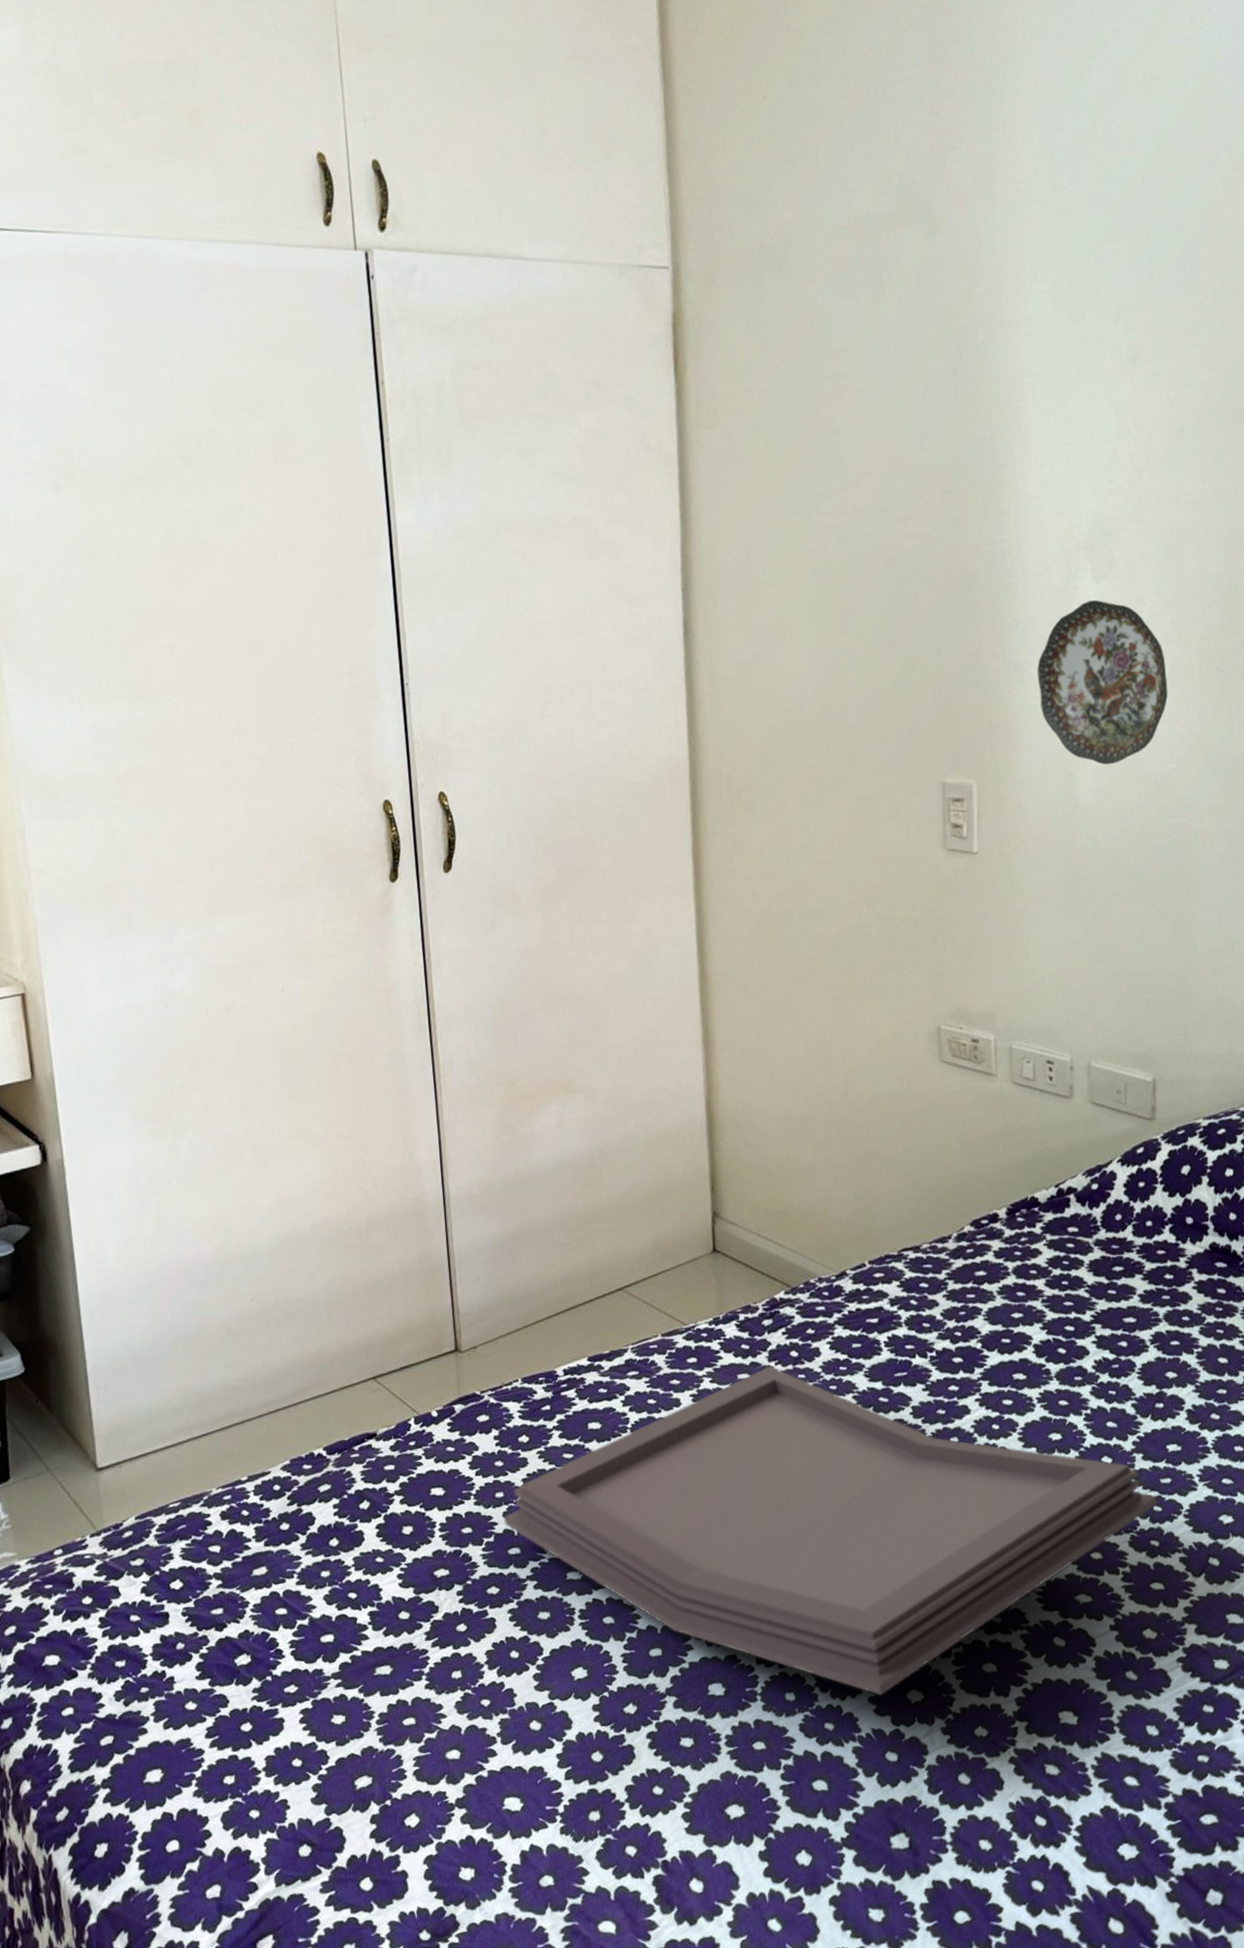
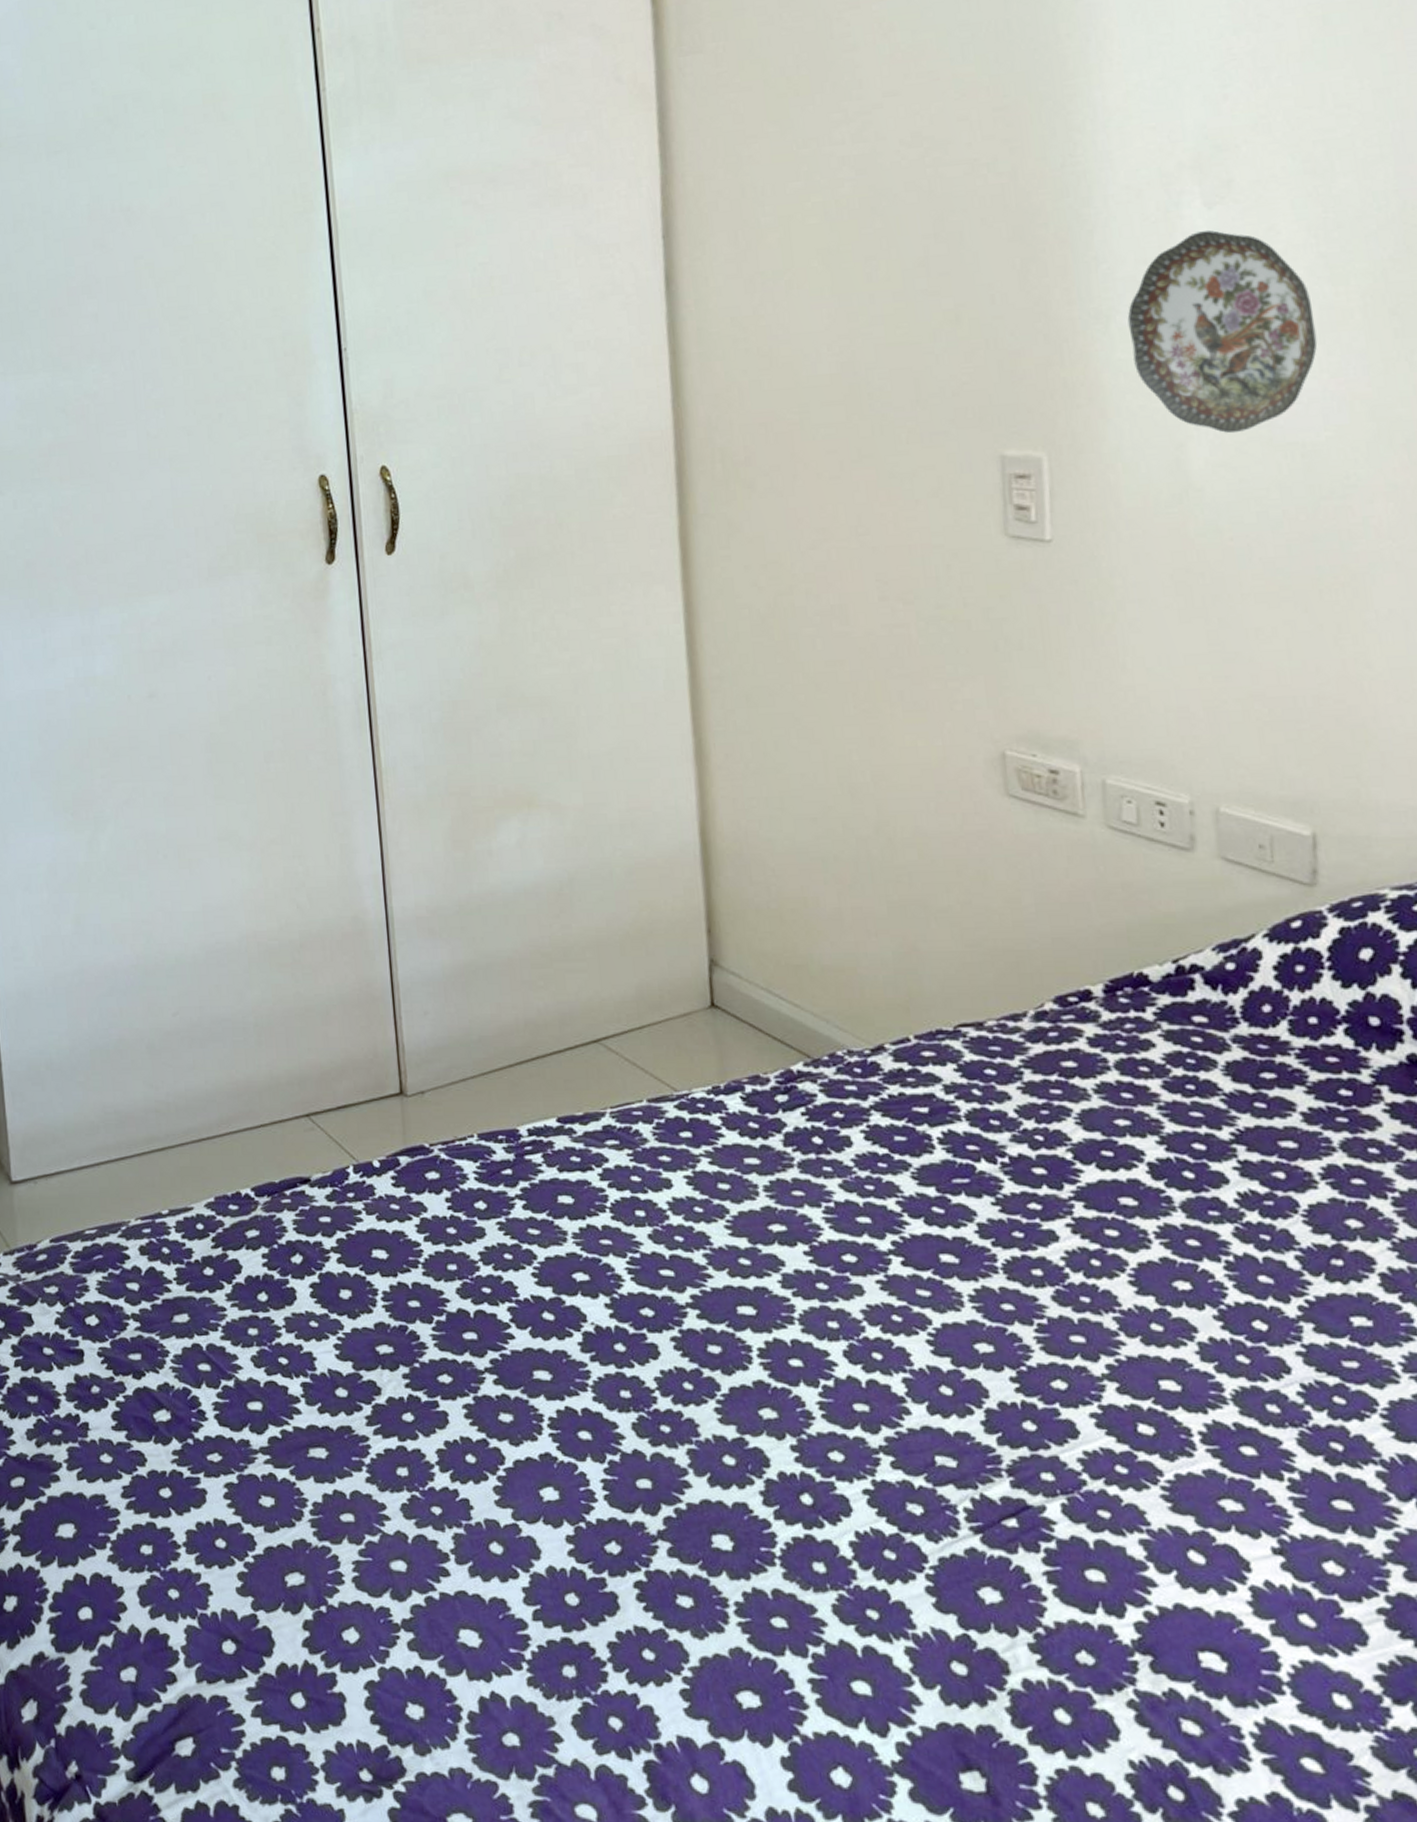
serving tray: present [503,1366,1159,1695] -> none [456,1152,1341,1586]

